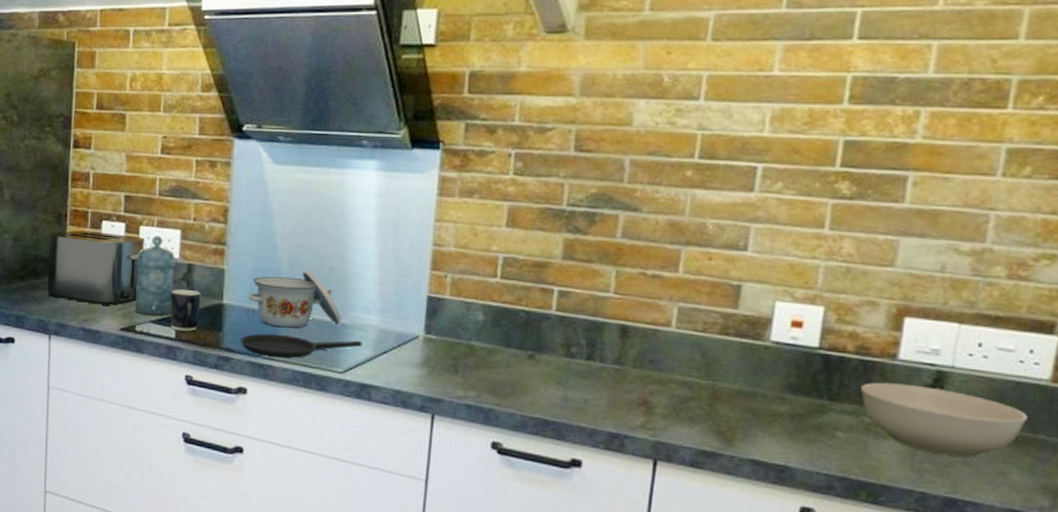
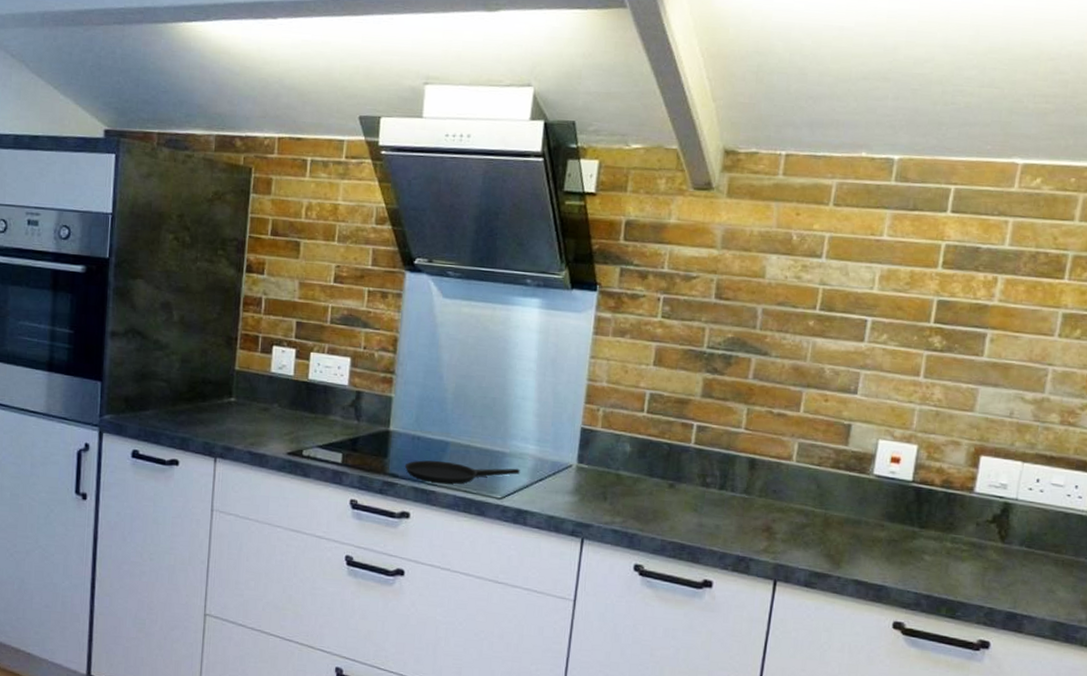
toaster: present [47,230,146,307] -> none [214,354,316,431]
canister: present [135,236,176,316] -> none [302,362,345,441]
mug: present [169,288,202,332] -> none [337,415,370,457]
cooking pot: present [248,271,342,328] -> none [414,401,502,456]
bowl: present [860,382,1029,458] -> none [944,512,1073,577]

